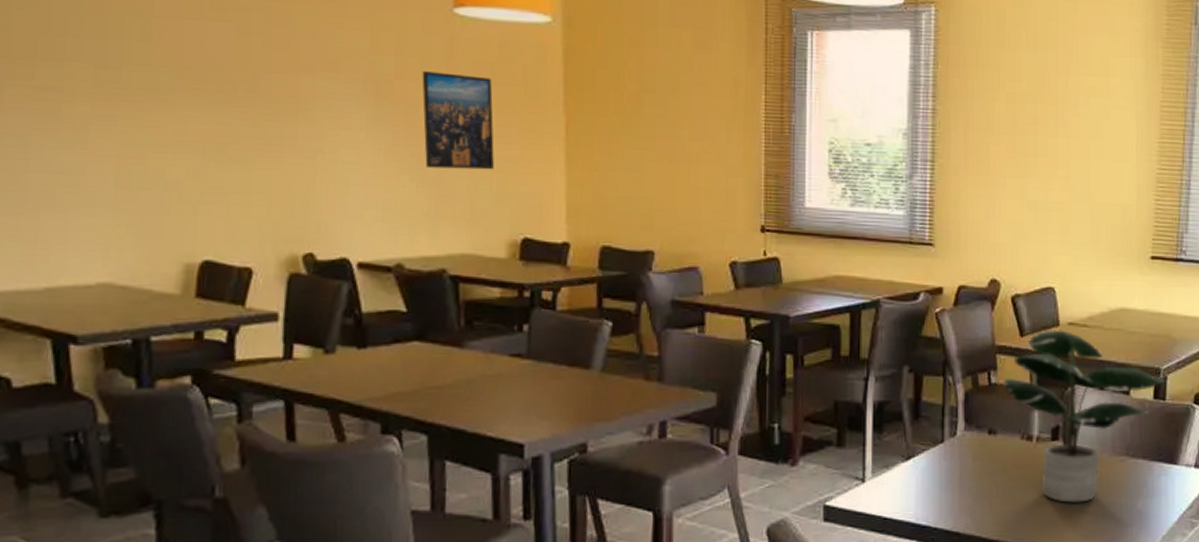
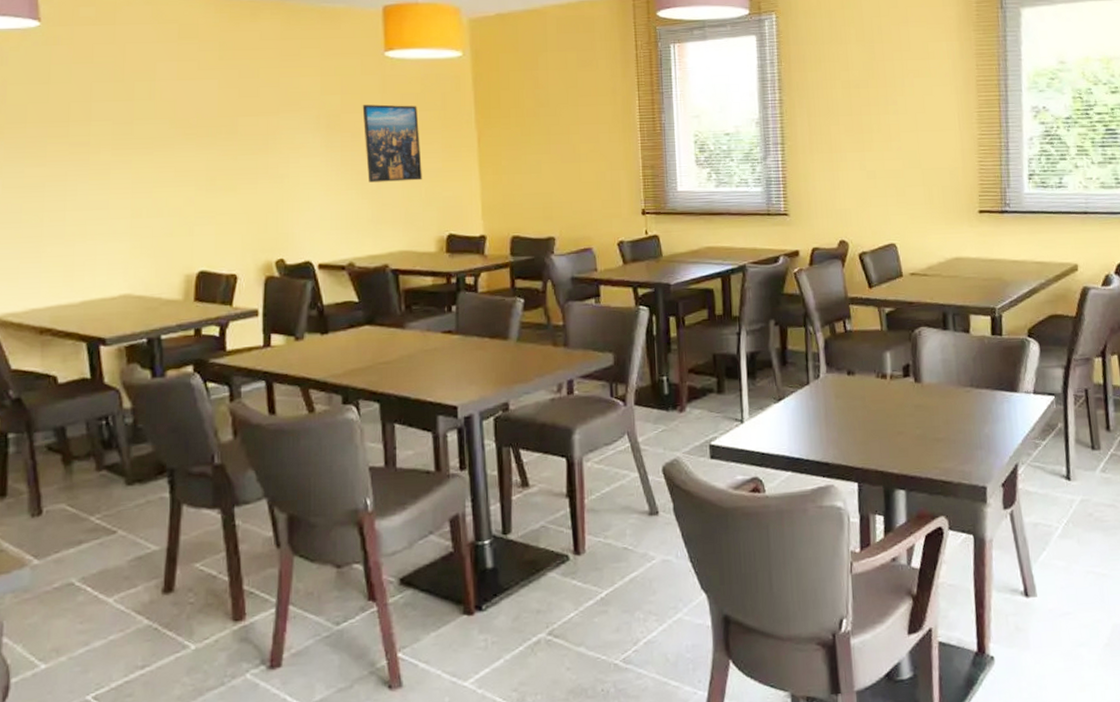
potted plant: present [1003,330,1165,503] -> none [857,280,1000,432]

